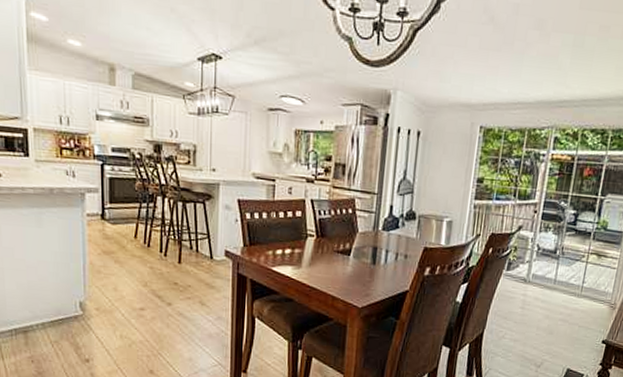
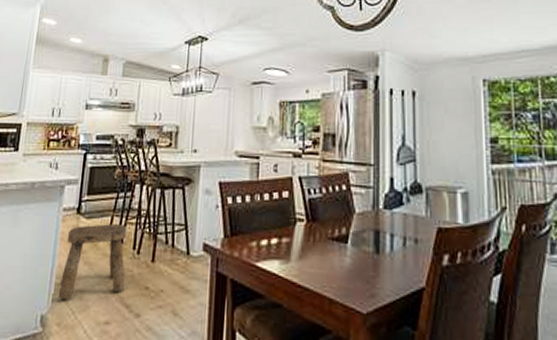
stool: none [93,229,155,291] -> present [57,224,127,300]

